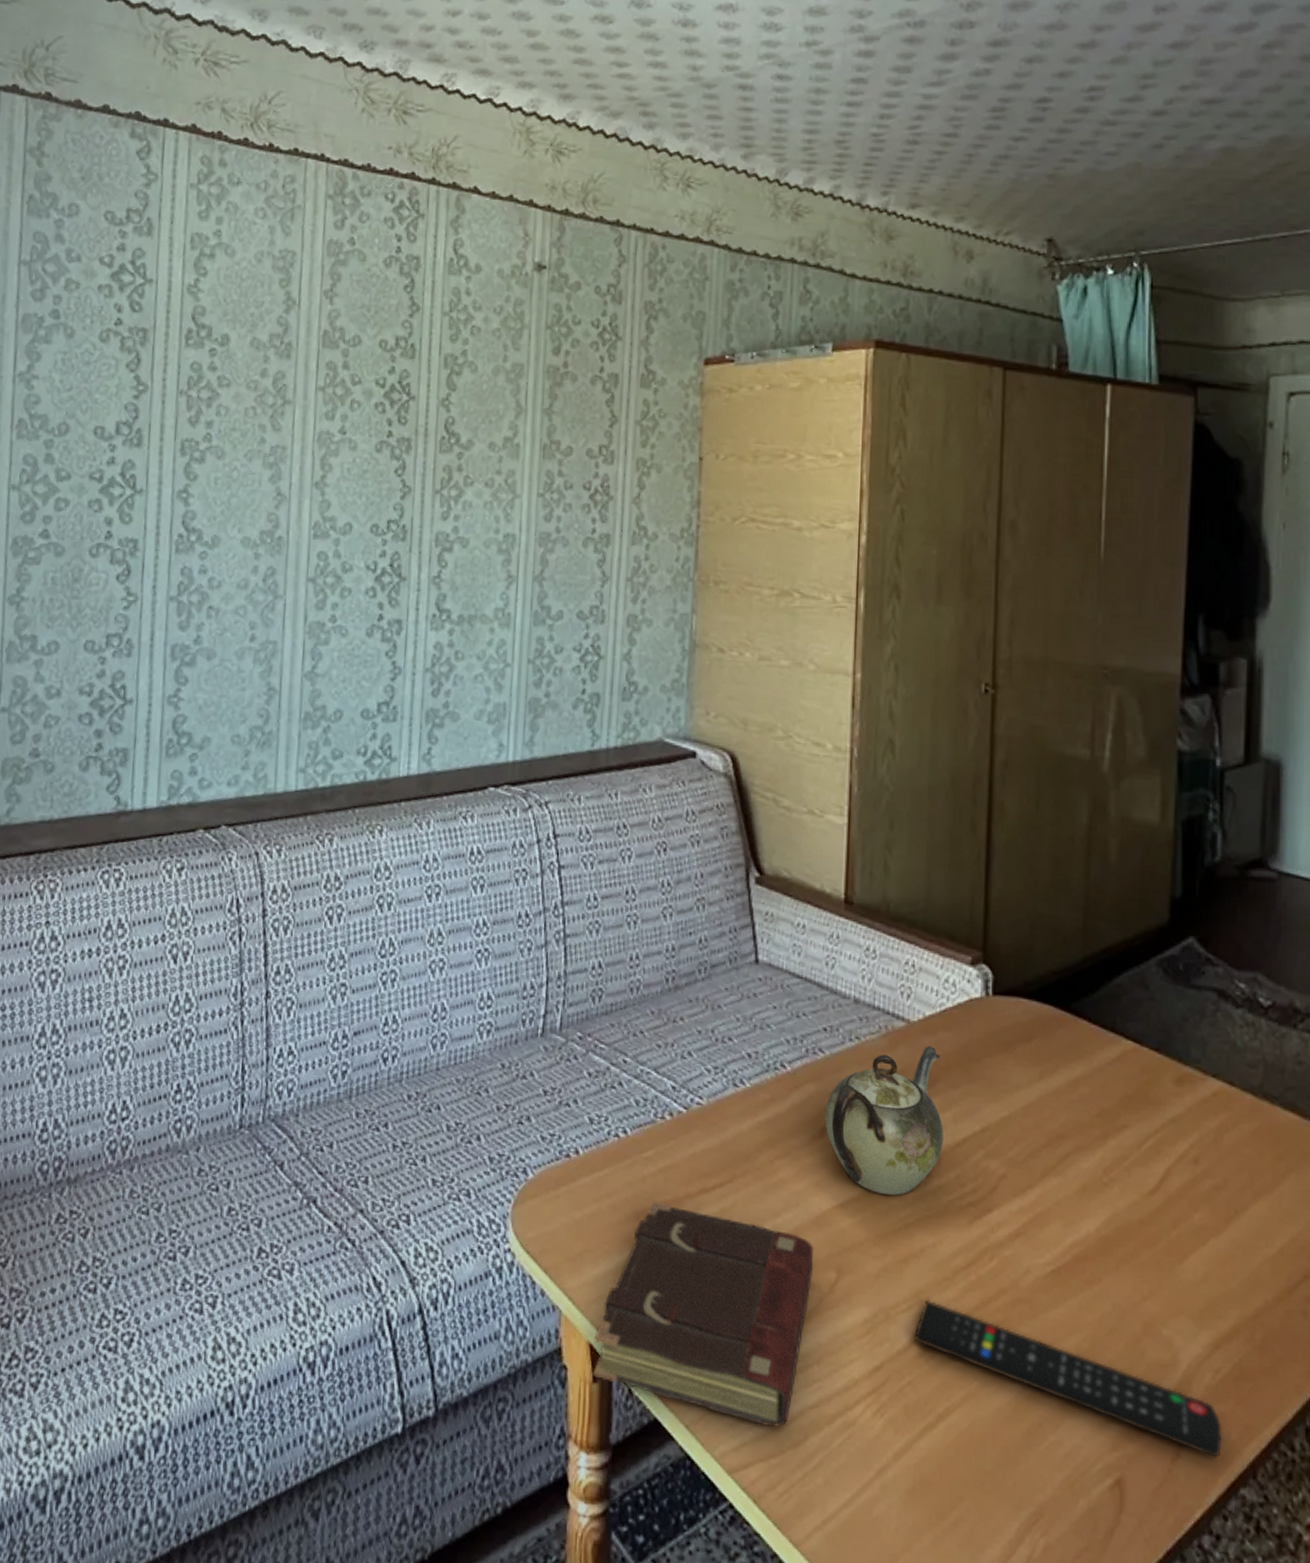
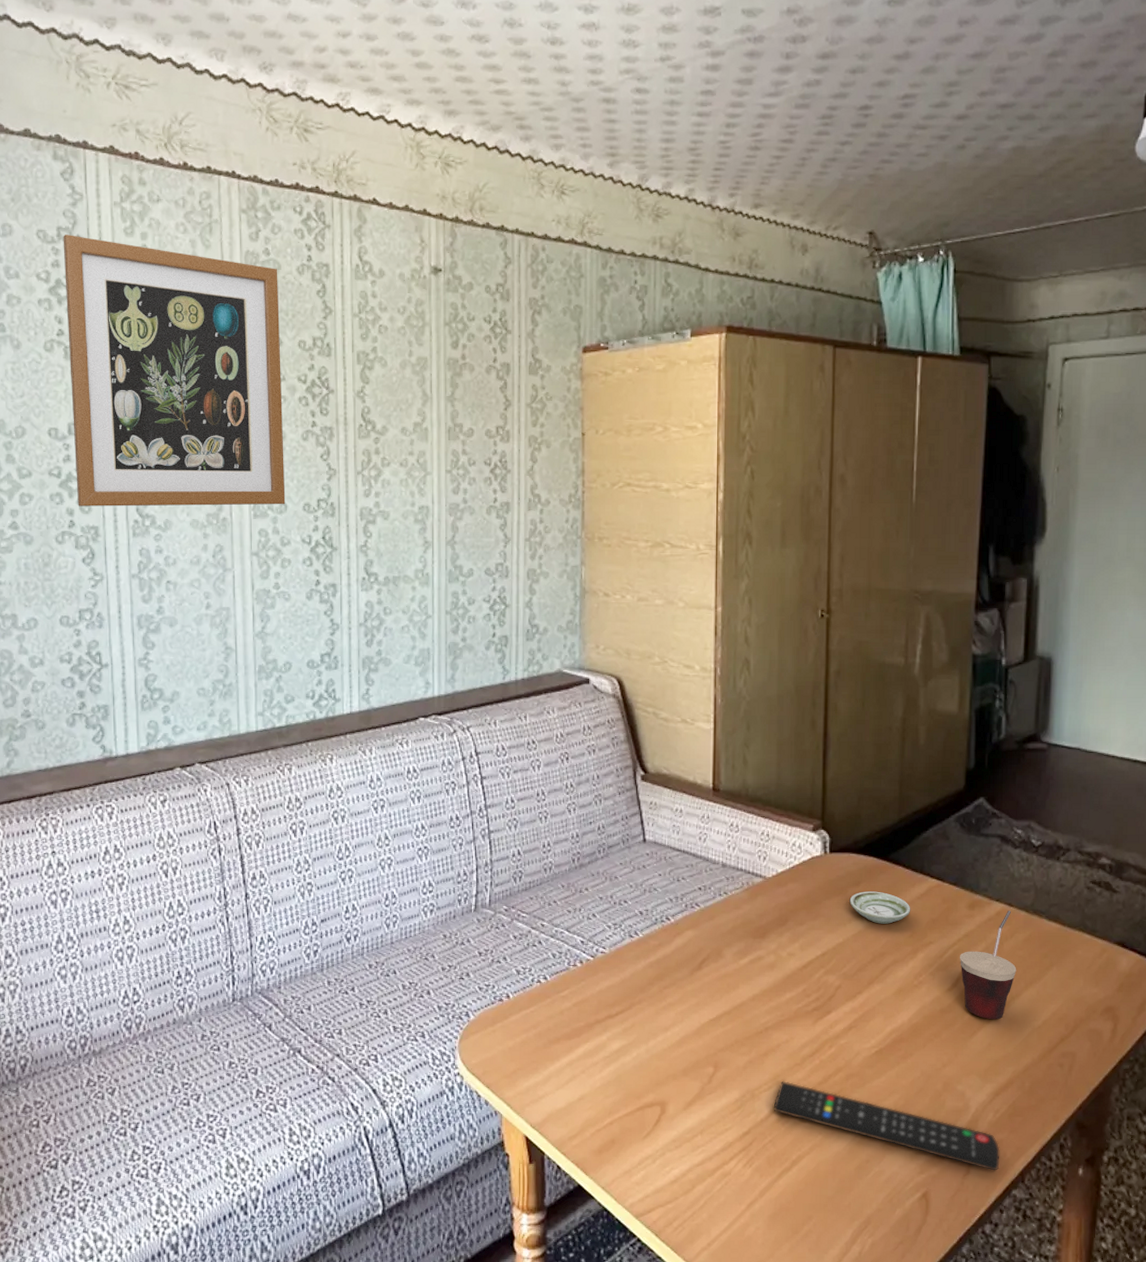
wall art: none [117,216,363,525] -> present [63,233,286,507]
book: present [592,1201,814,1428] -> none [529,1028,696,1183]
teapot: present [824,1045,943,1196] -> none [701,895,793,1008]
saucer: none [1018,1049,1099,1096] -> present [849,891,911,924]
cup: none [1164,1090,1242,1241] -> present [960,910,1017,1020]

